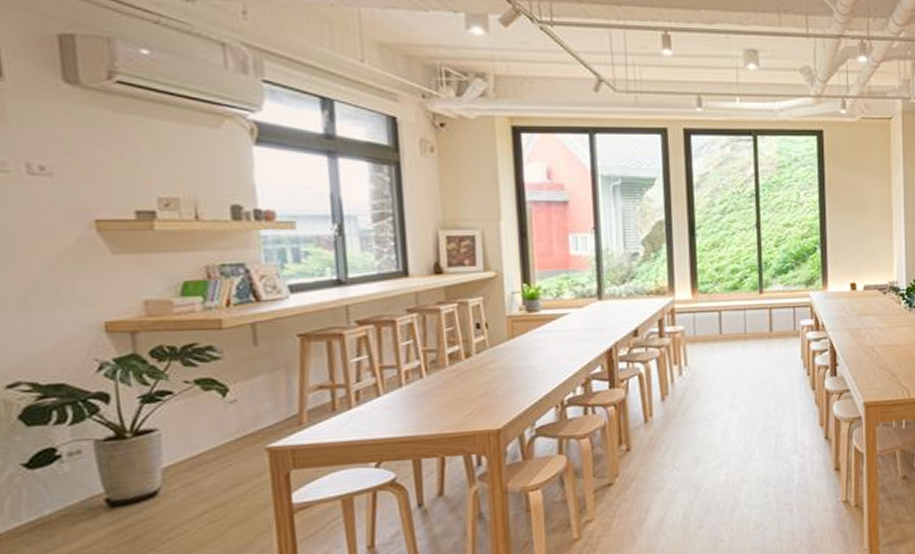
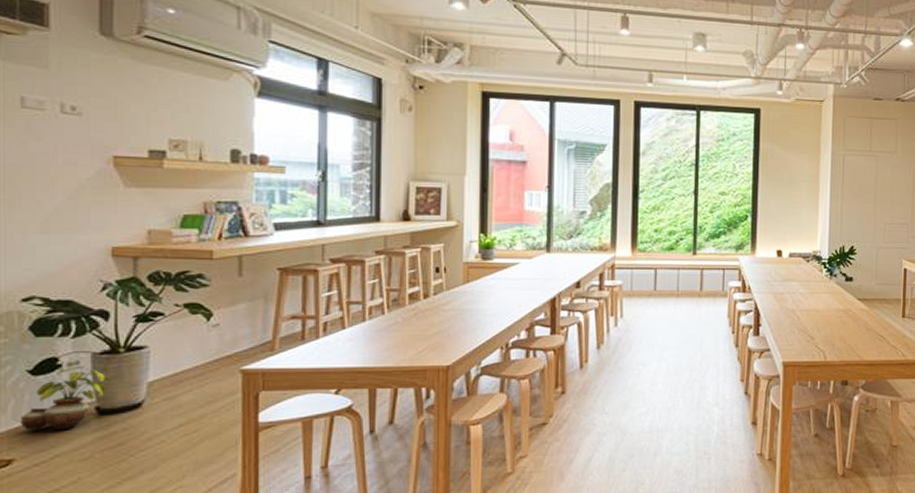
potted plant: none [20,456,120,529] -> present [21,367,111,431]

